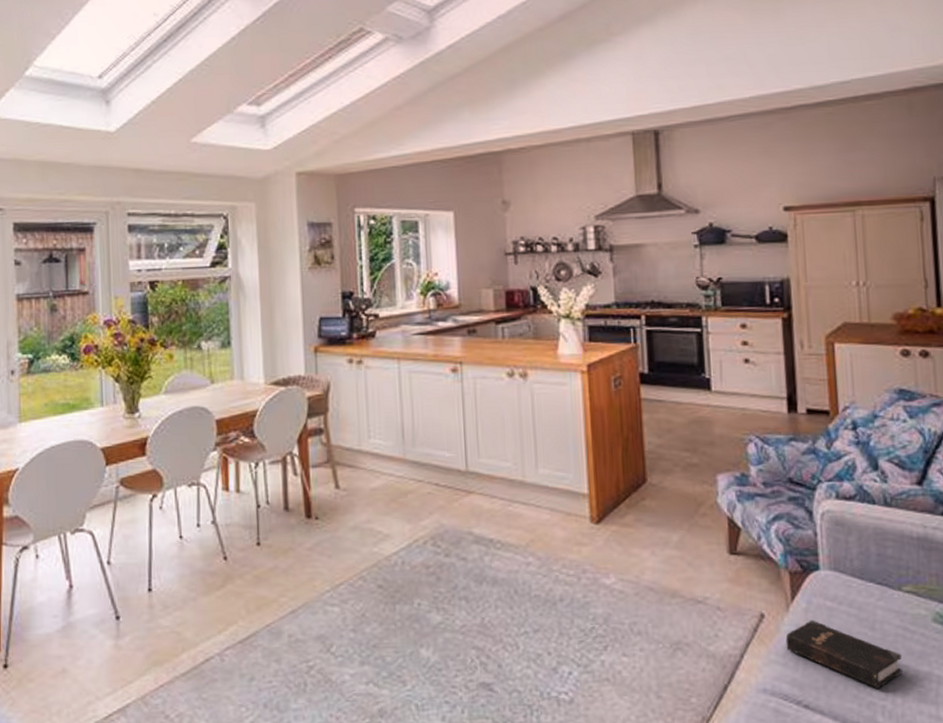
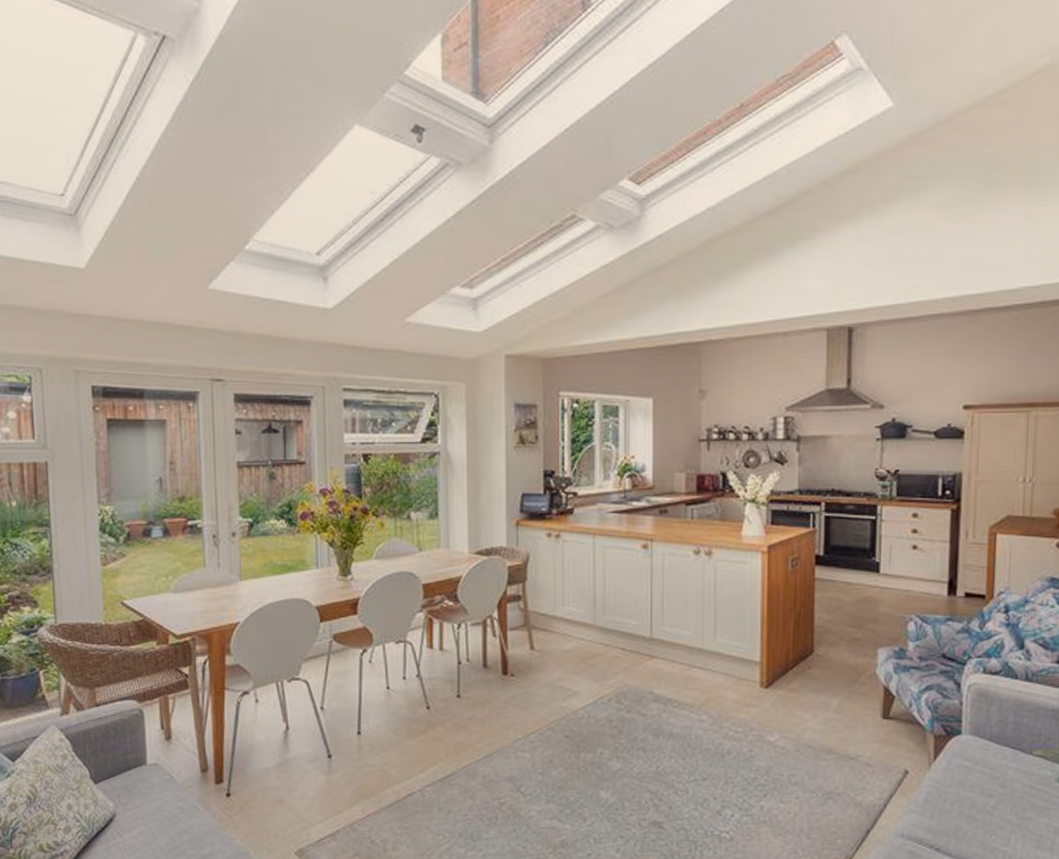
hardback book: present [785,620,902,689] -> none [925,777,1025,836]

